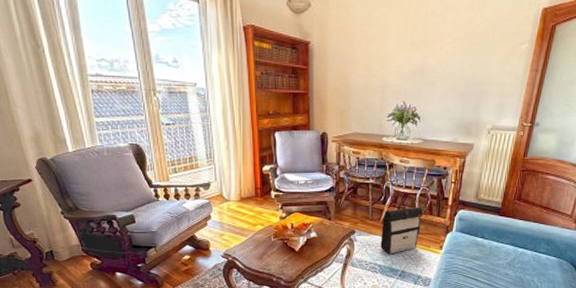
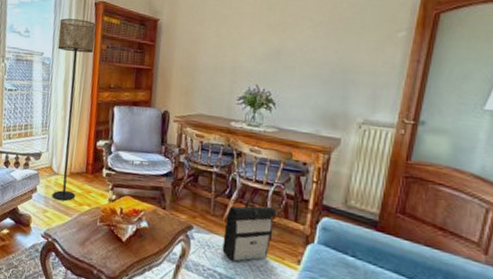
floor lamp: none [209,45,249,223] -> present [52,18,96,201]

